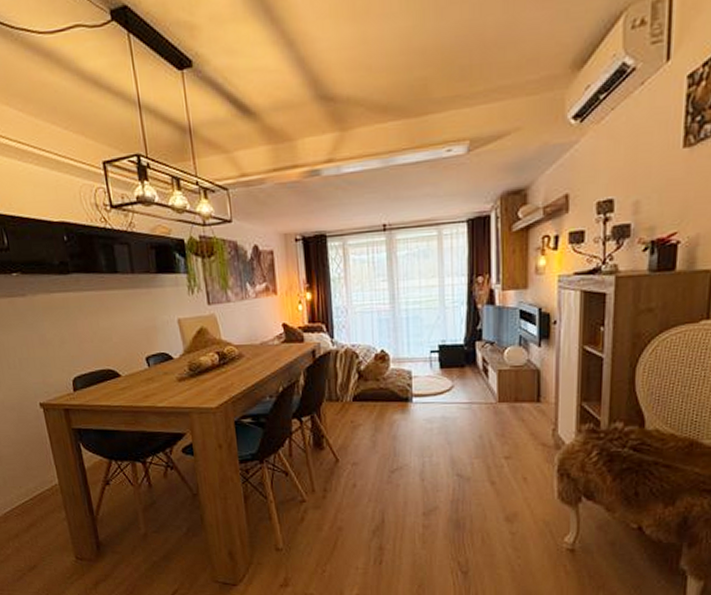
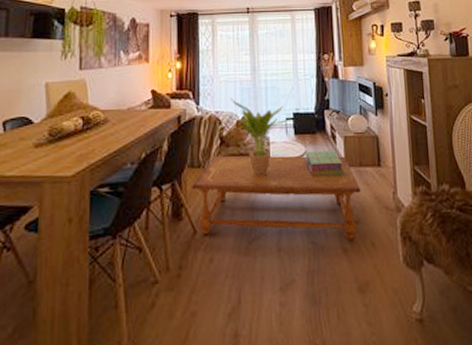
coffee table: none [331,389,514,474] -> present [192,155,361,240]
potted plant: none [367,329,436,410] -> present [230,97,291,176]
stack of books: none [451,385,497,412] -> present [305,150,345,177]

